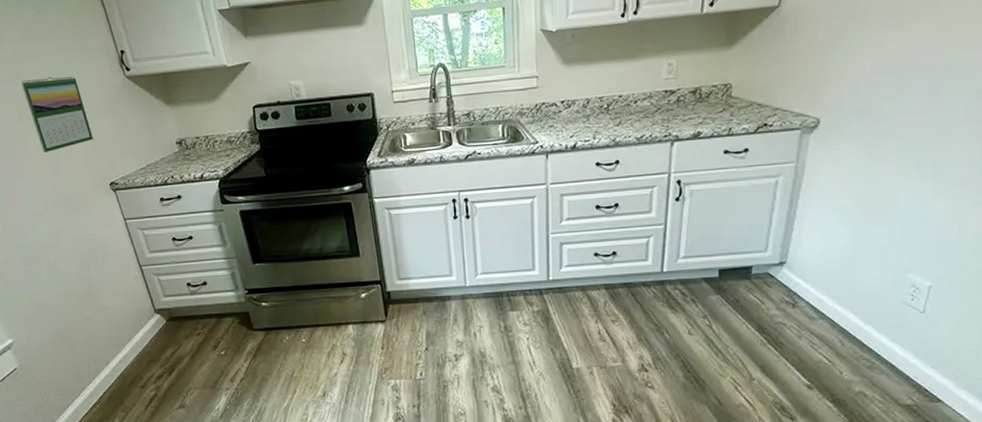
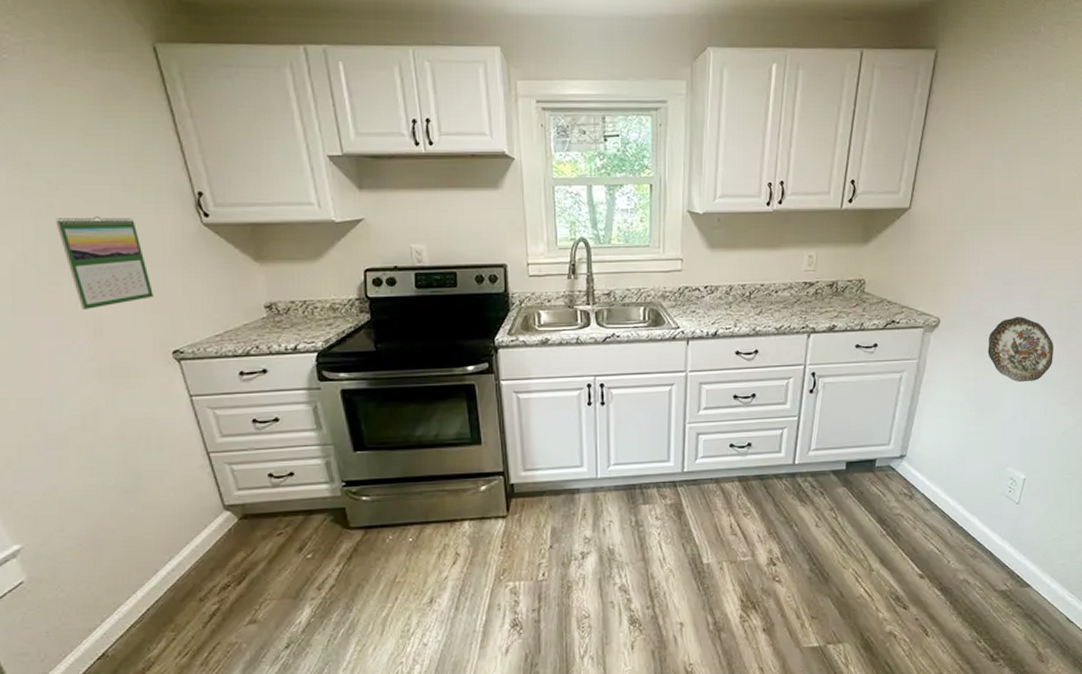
decorative plate: none [878,111,961,183] -> present [988,317,1053,383]

